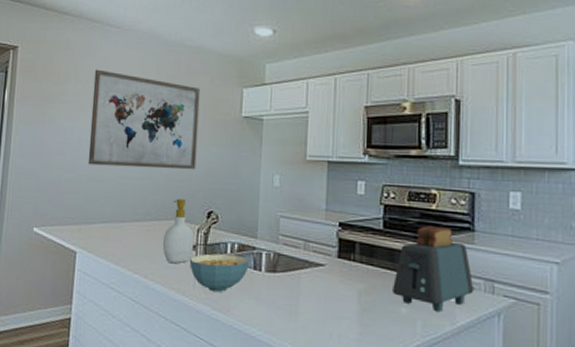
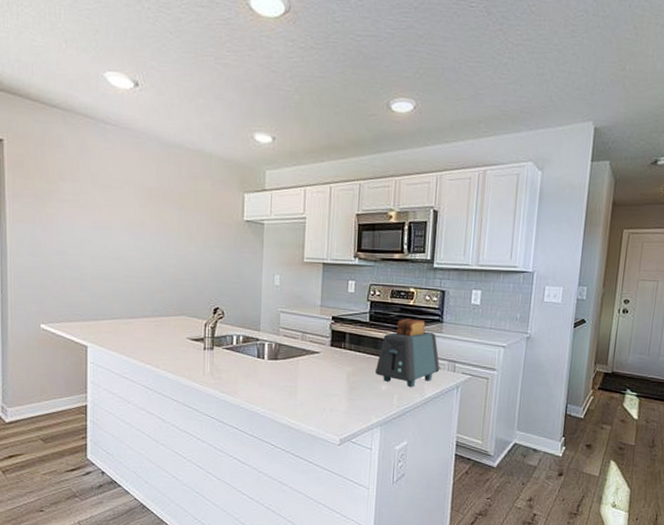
wall art: present [88,69,201,170] -> none [92,168,203,270]
soap bottle: present [162,198,195,264] -> none [172,296,202,355]
cereal bowl: present [189,253,249,292] -> none [198,345,253,378]

